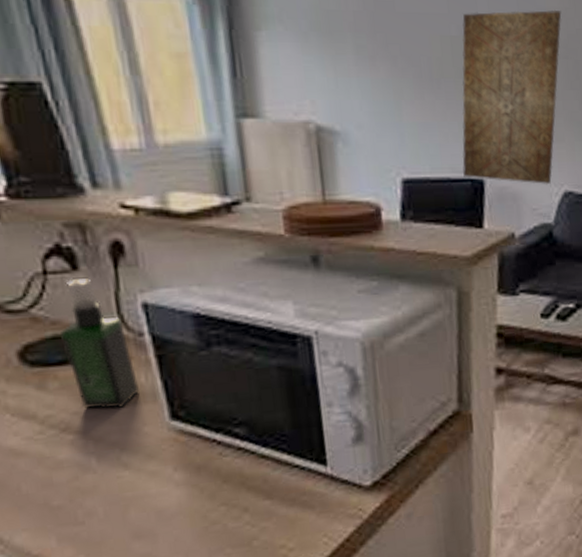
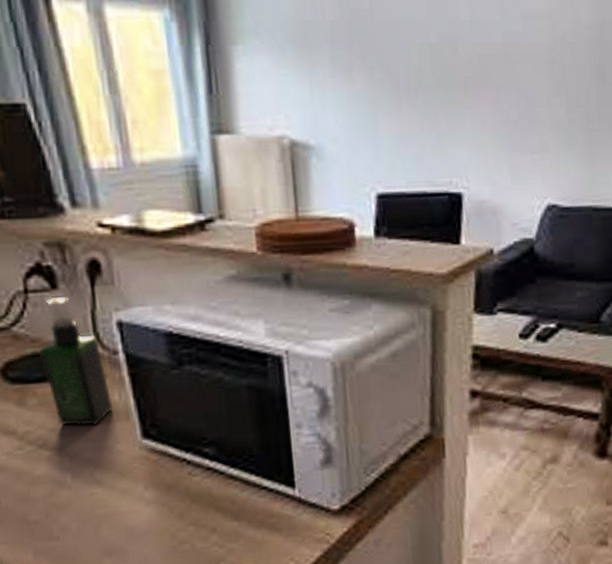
wall art: present [462,9,562,185] -> none [439,11,549,198]

